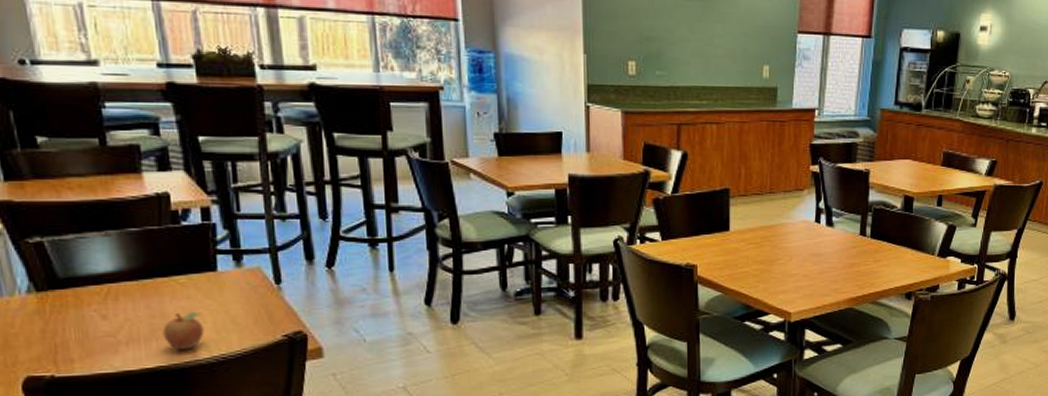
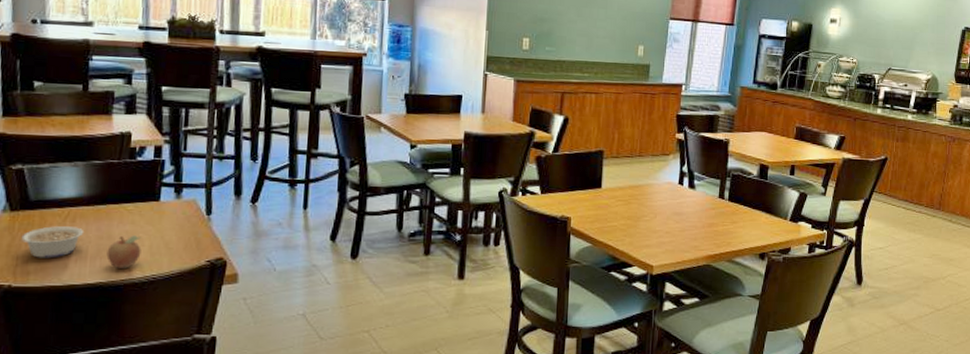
legume: none [54,306,132,343] -> present [19,226,84,258]

